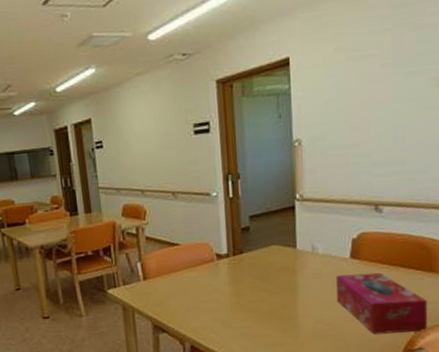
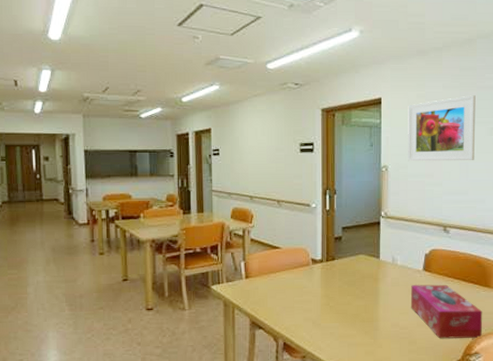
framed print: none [323,38,414,132] -> present [408,95,476,162]

